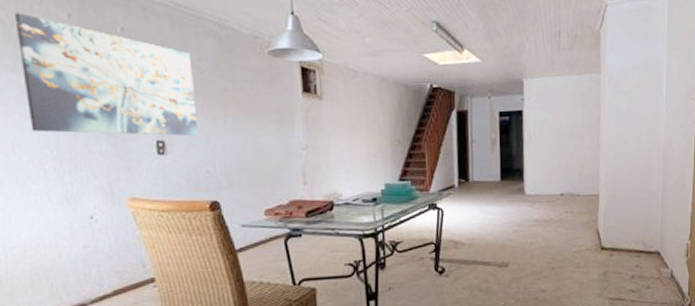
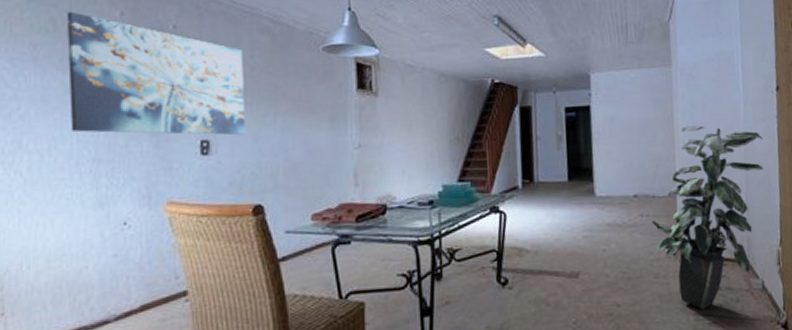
indoor plant: none [575,129,682,295] -> present [651,124,764,310]

